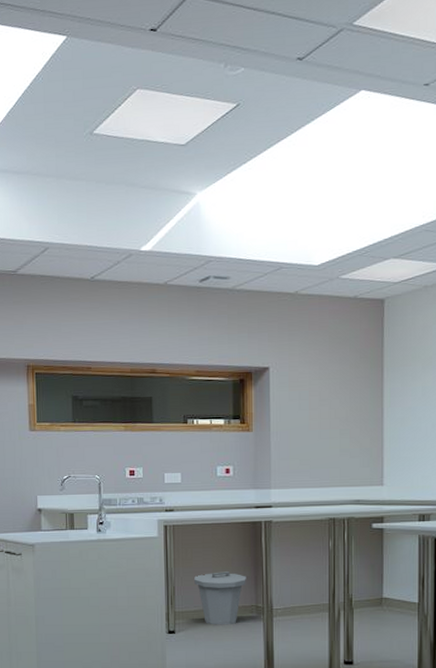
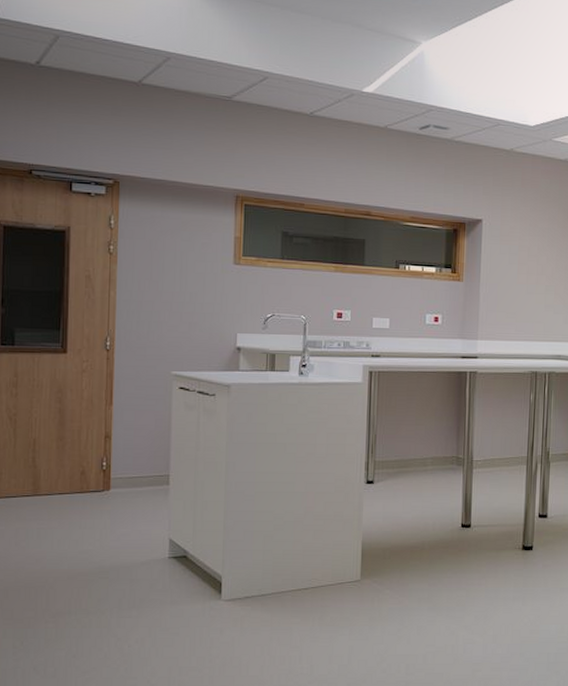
trash can: present [193,571,246,625] -> none [395,421,449,476]

